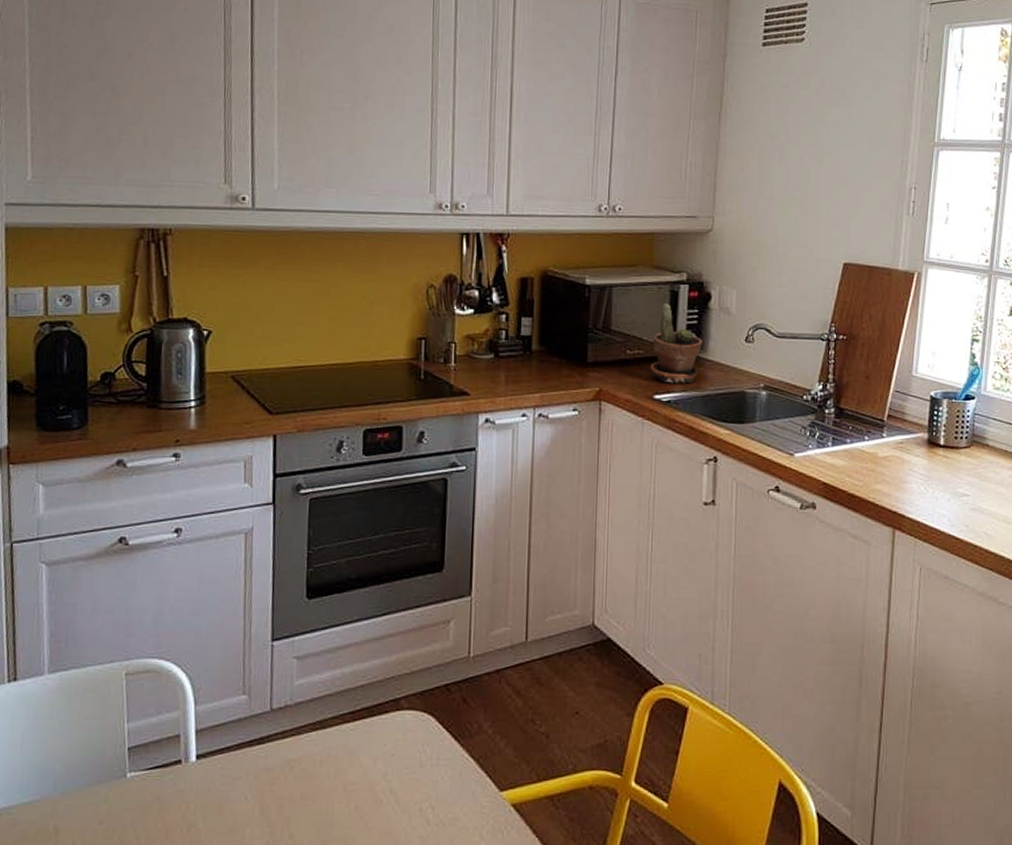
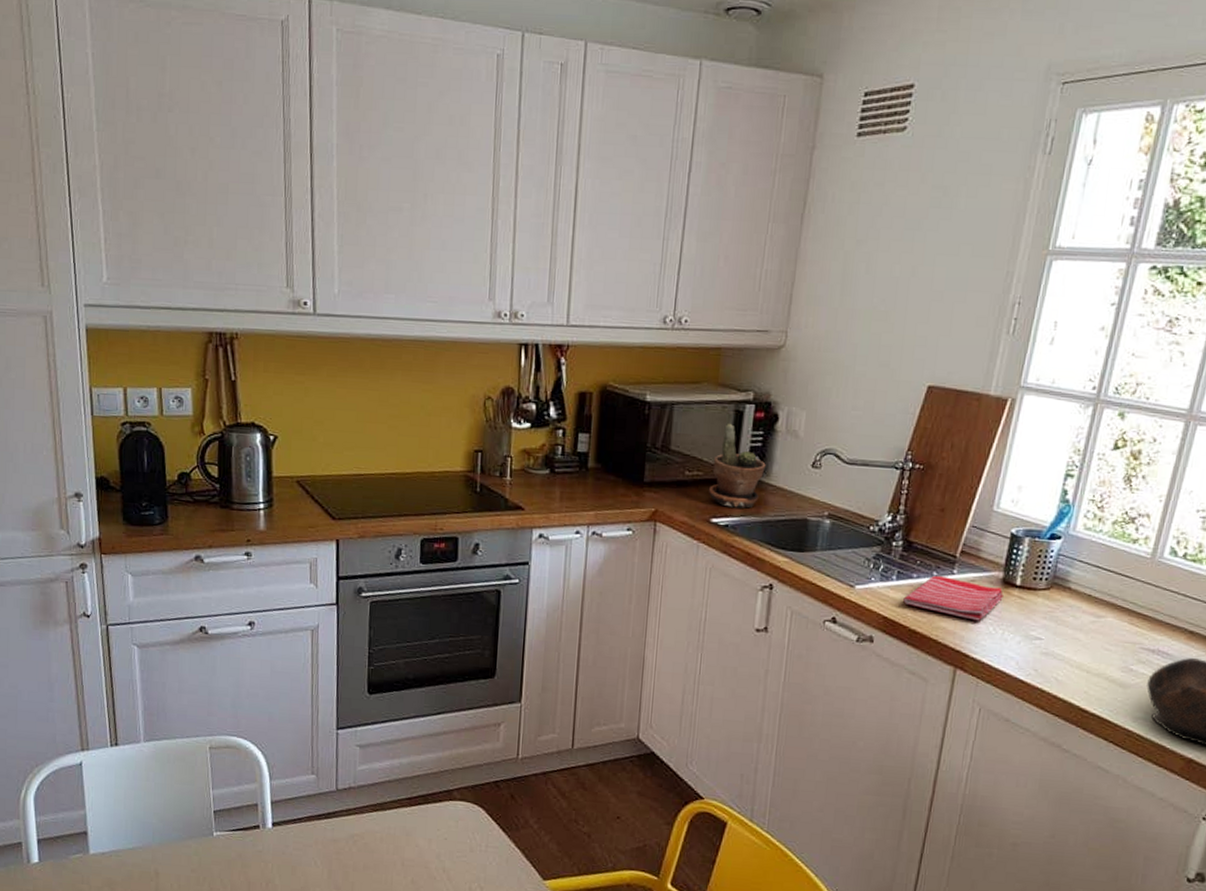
dish towel: none [840,439,930,481] -> present [903,575,1004,621]

